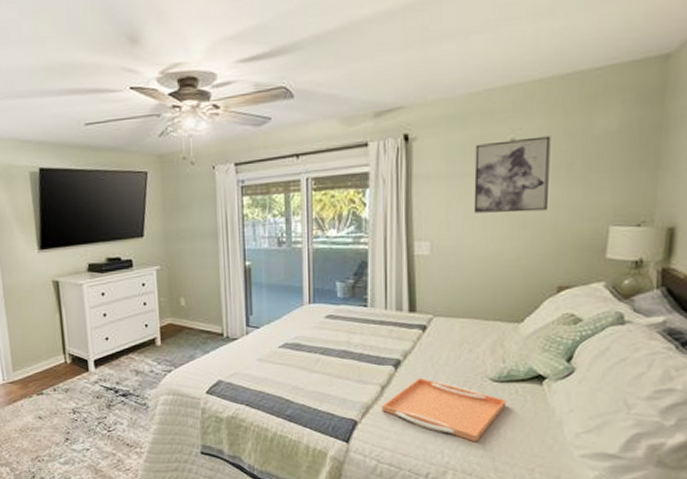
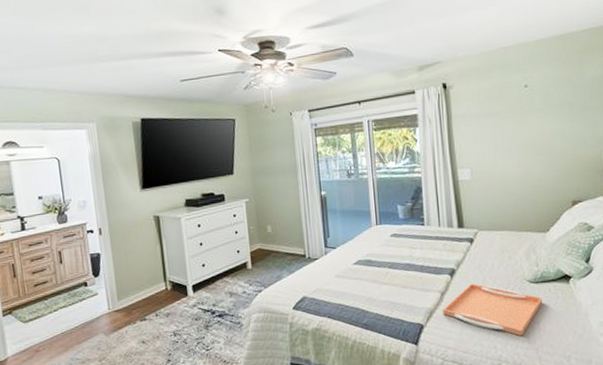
wall art: present [473,136,551,213] -> none [498,82,557,145]

